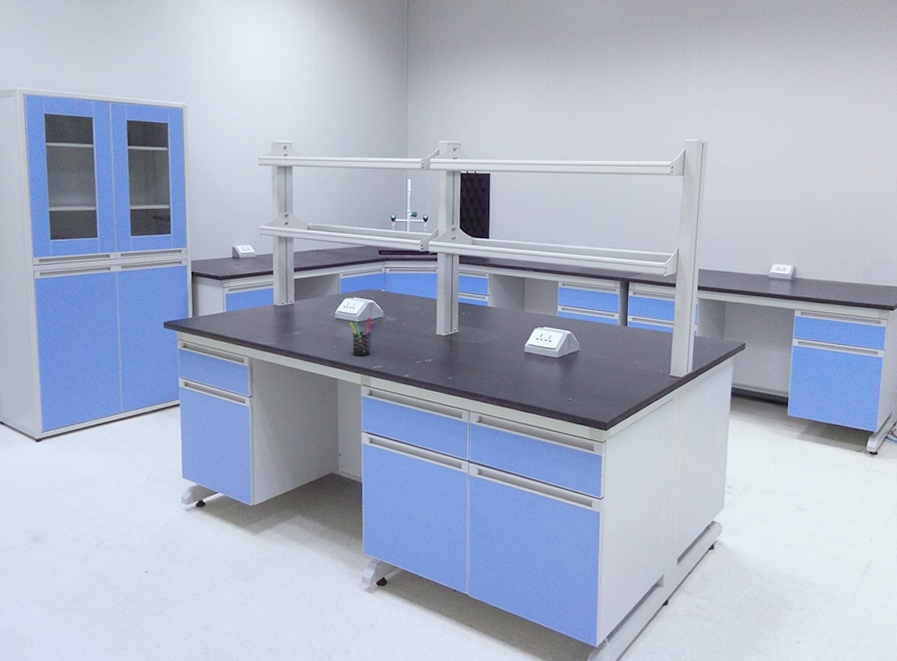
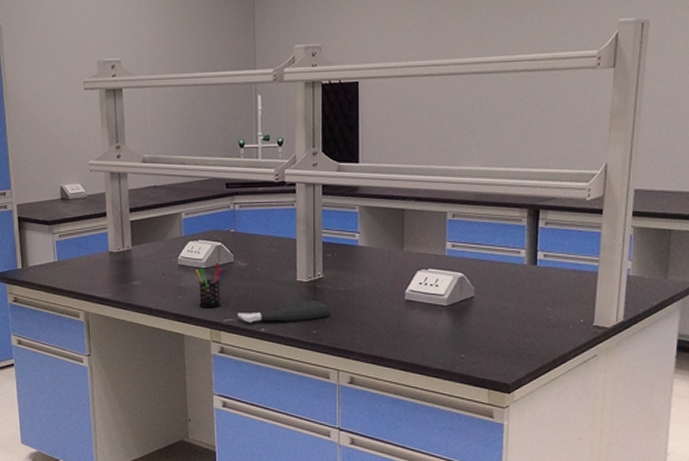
spray bottle: none [385,351,464,370] -> present [237,300,330,323]

